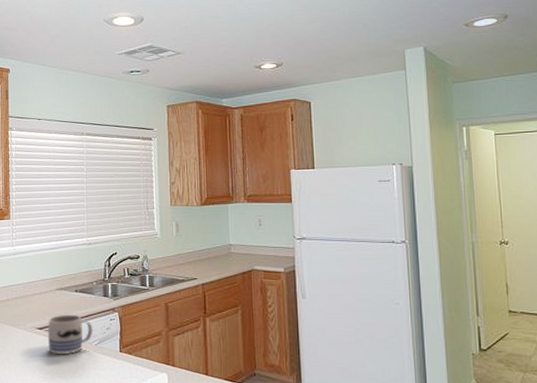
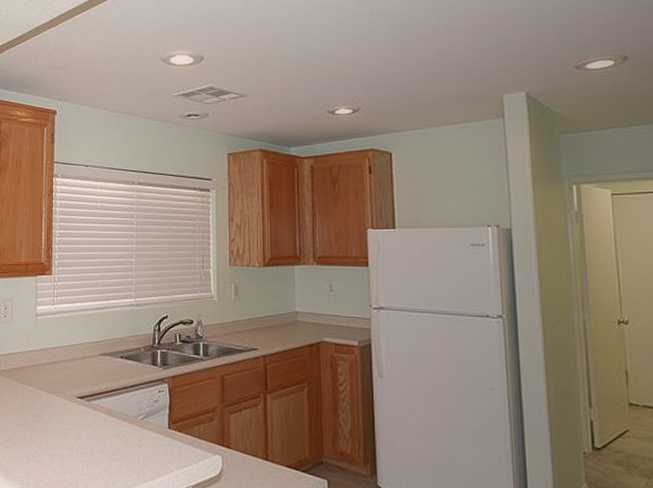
mug: present [47,314,93,355] -> none [88,382,140,429]

